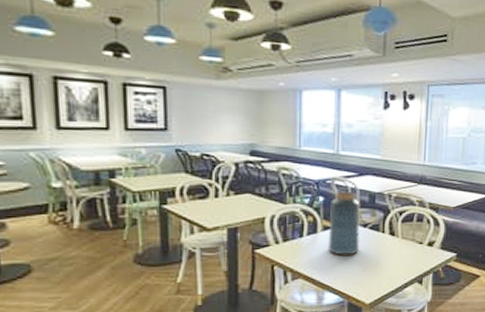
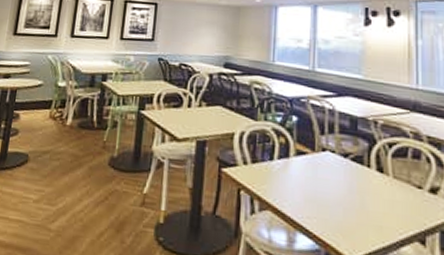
vase: present [328,191,360,255] -> none [301,112,340,191]

